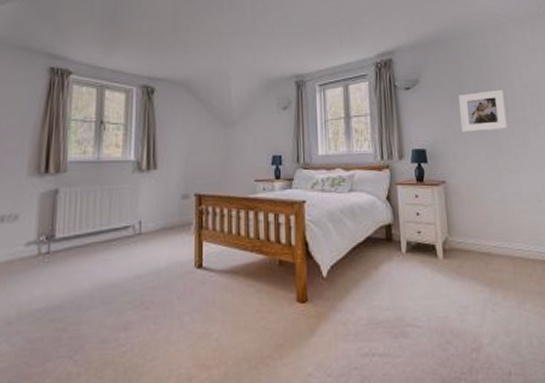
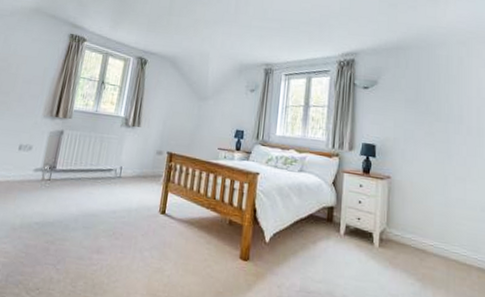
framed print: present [458,89,508,132] -> none [413,99,460,138]

